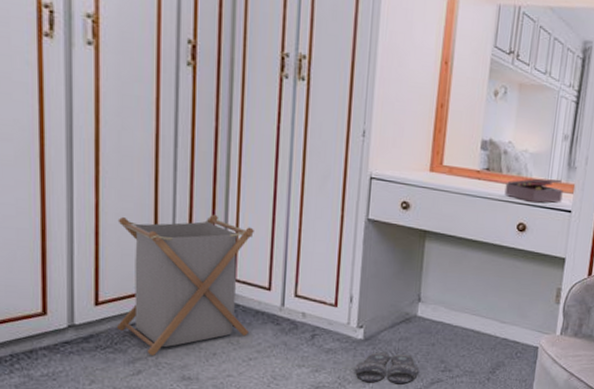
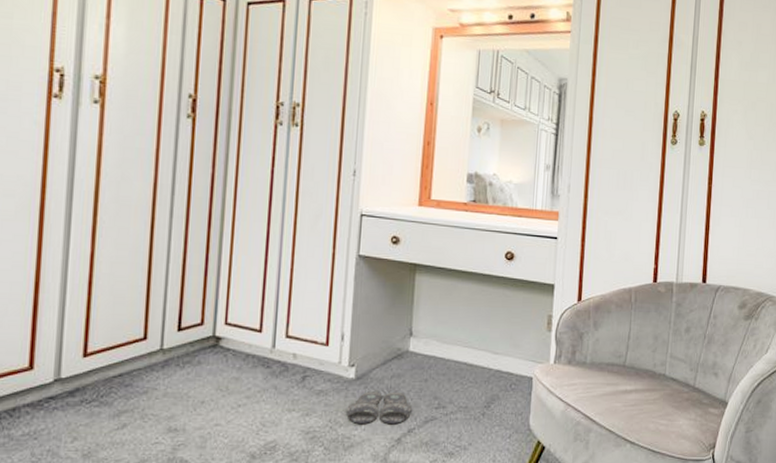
laundry basket: present [116,214,254,355] -> none [103,258,246,407]
jewelry box: present [504,178,563,203] -> none [491,207,548,231]

